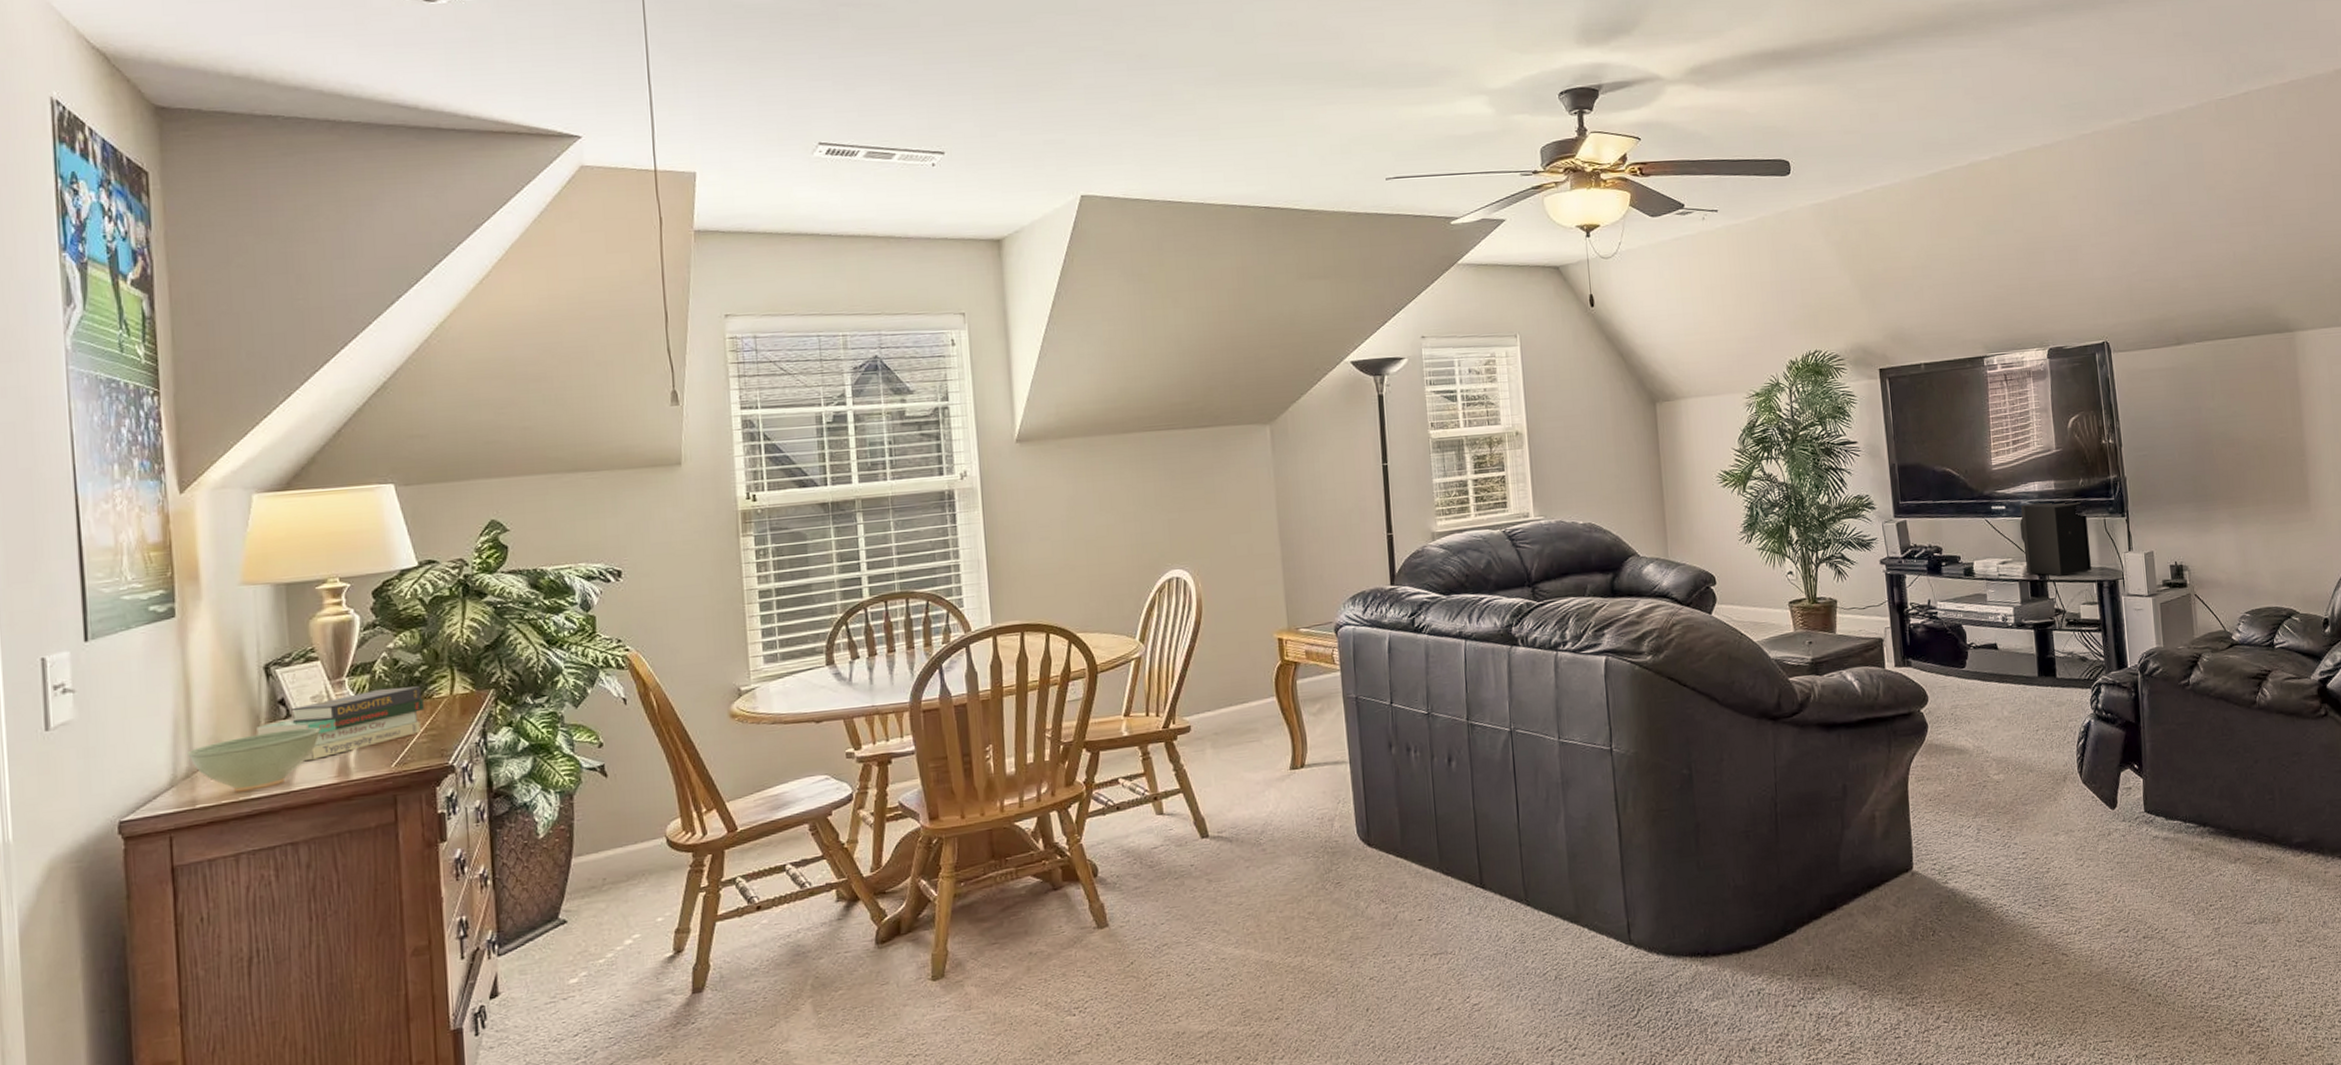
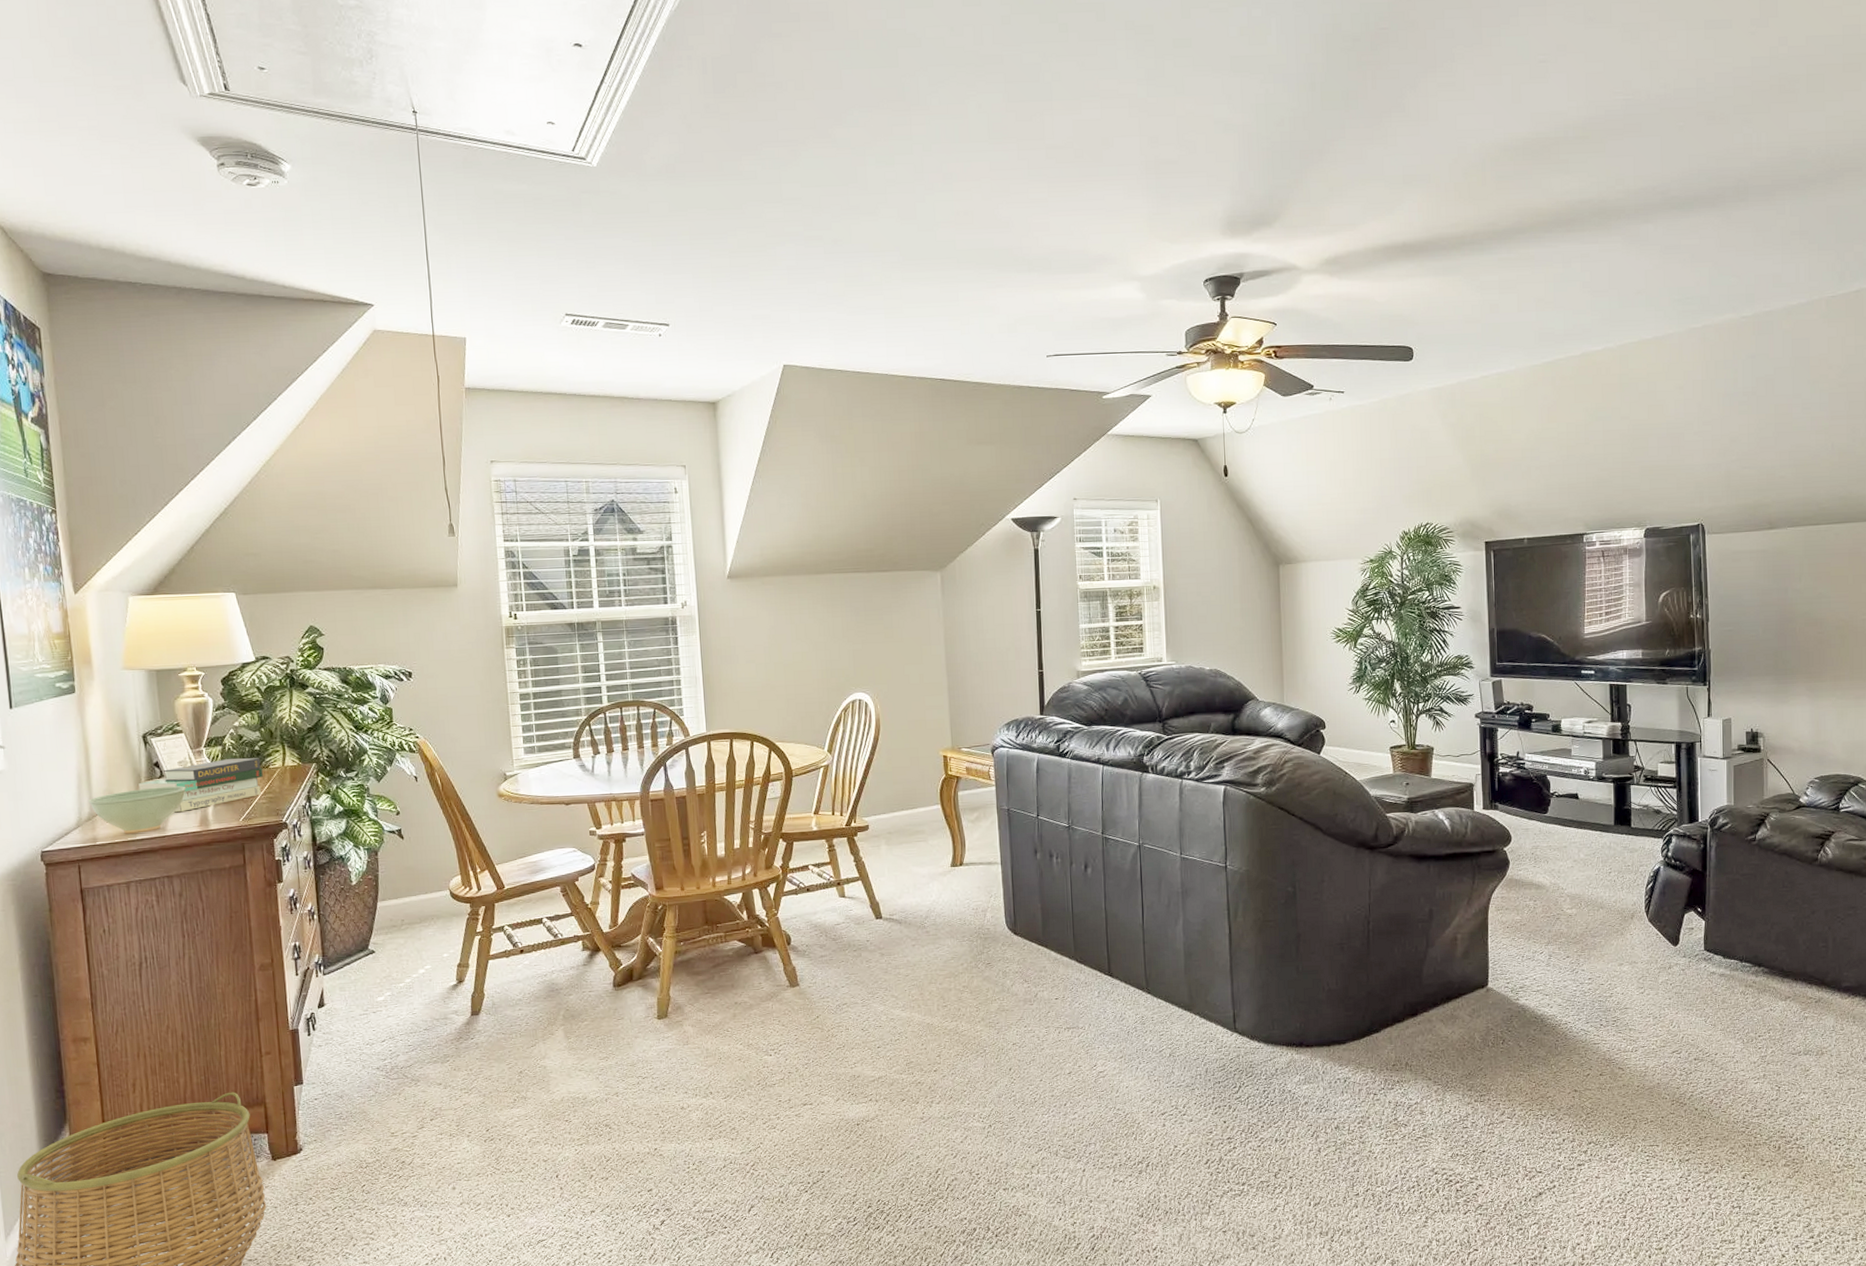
speaker: present [2019,501,2092,576] -> none [1606,669,1672,737]

